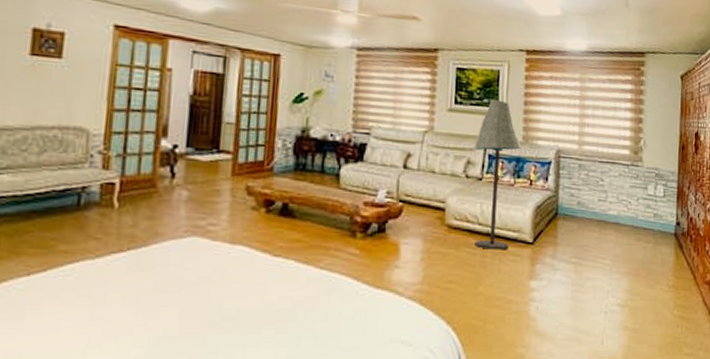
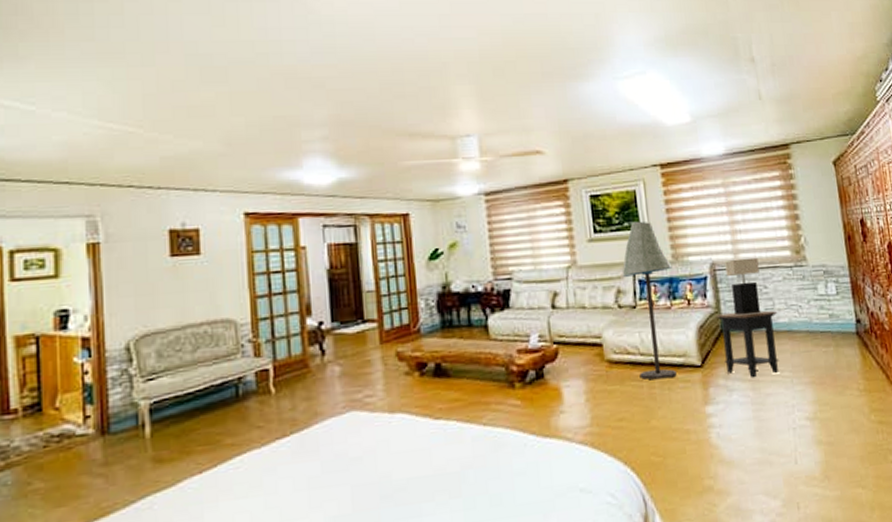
side table: none [553,198,609,261] -> present [715,310,780,378]
table lamp: none [569,149,600,203] -> present [725,257,760,316]

